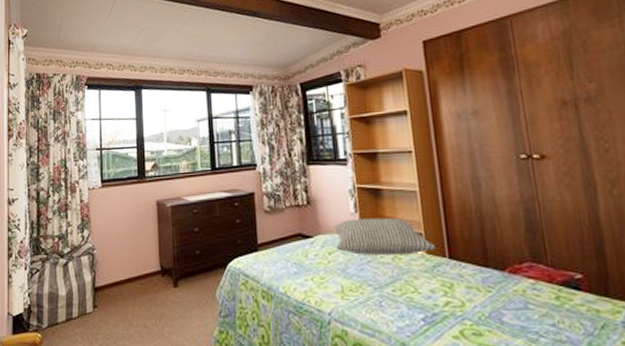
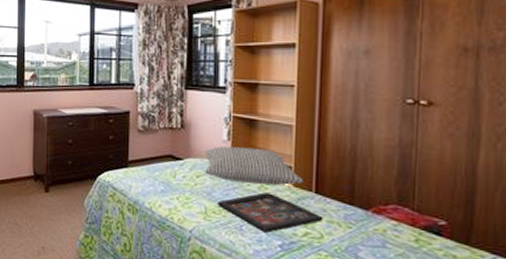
decorative tray: none [353,263,462,306] -> present [218,192,324,233]

